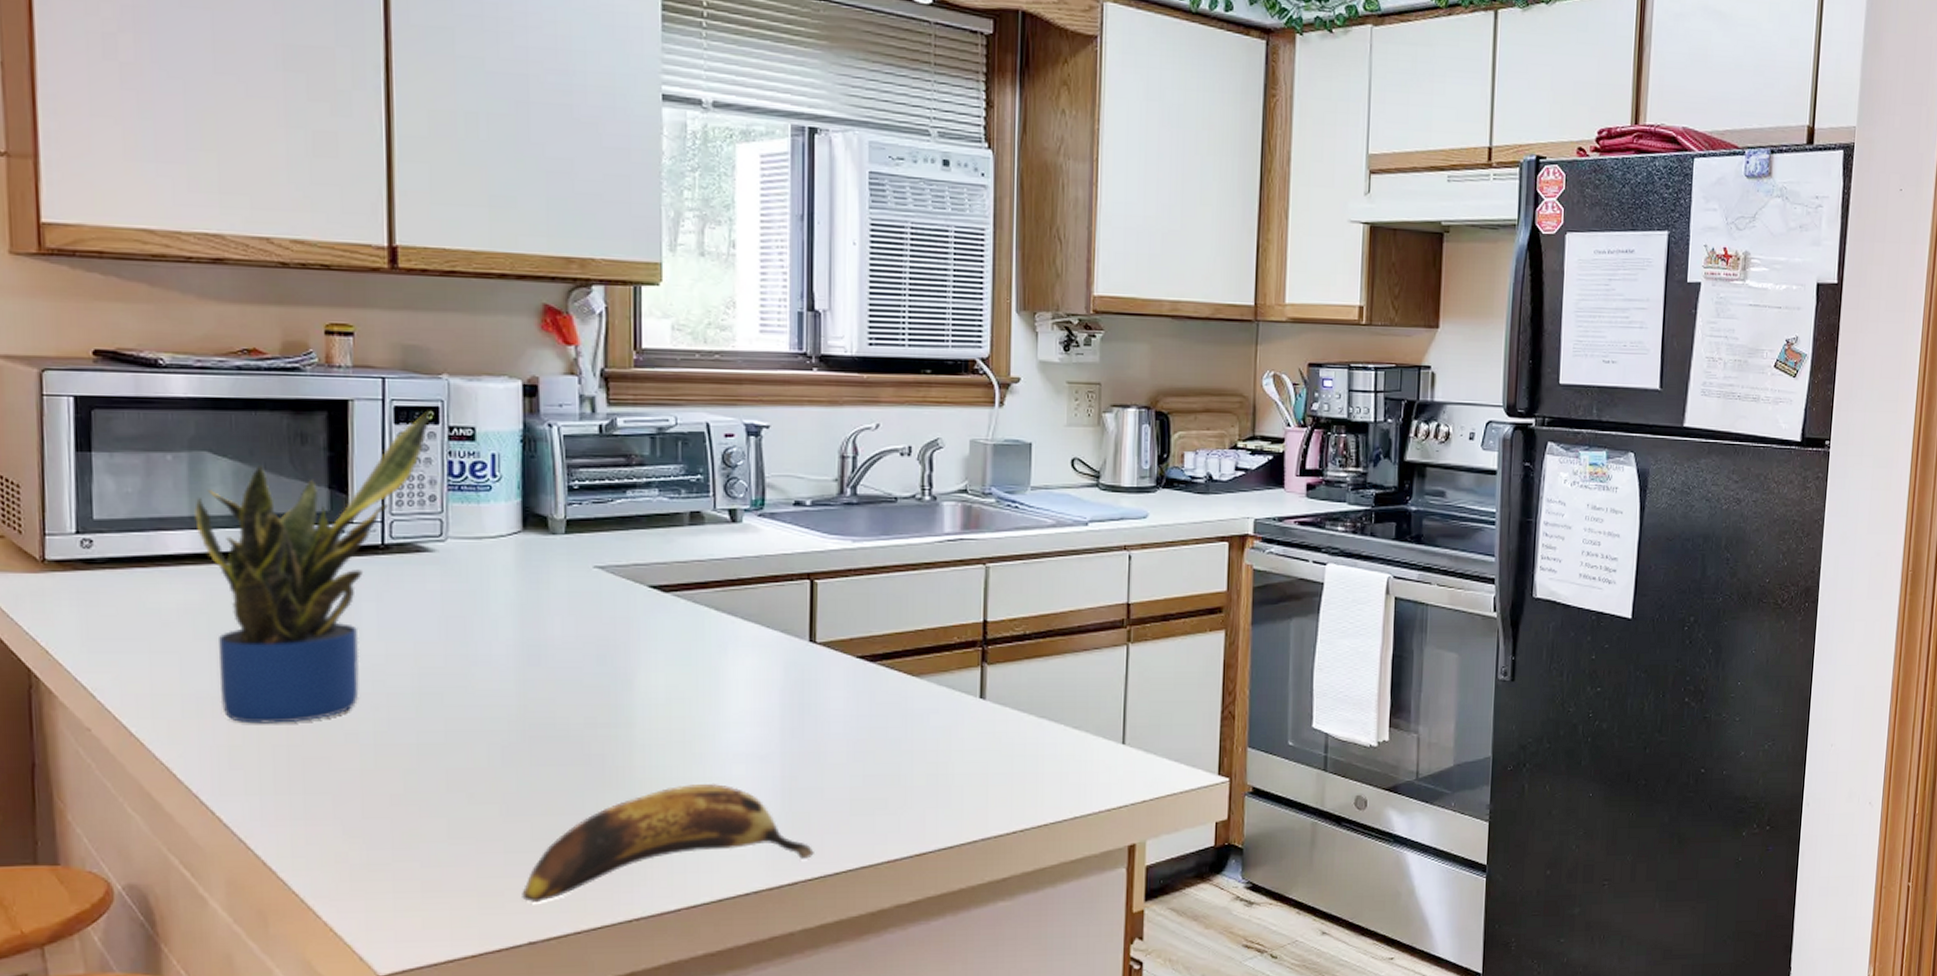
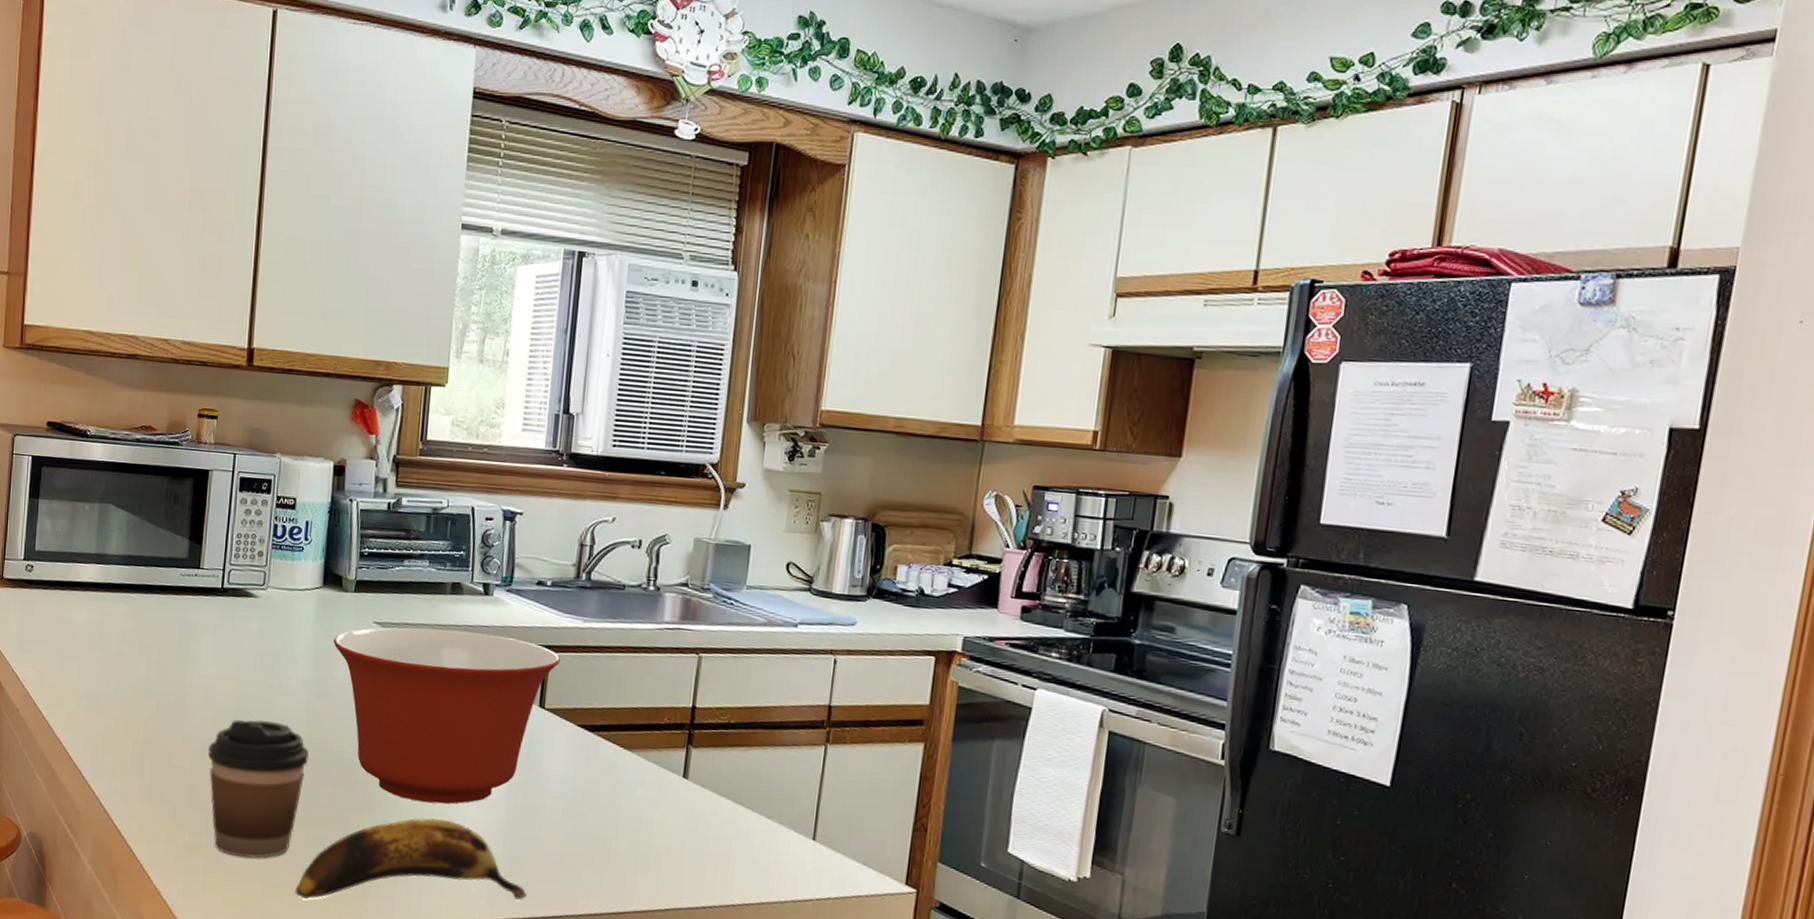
potted plant: present [194,410,432,724] -> none [99,482,267,724]
coffee cup: none [382,698,525,868] -> present [207,719,310,858]
mixing bowl: none [543,566,829,768] -> present [333,627,560,804]

